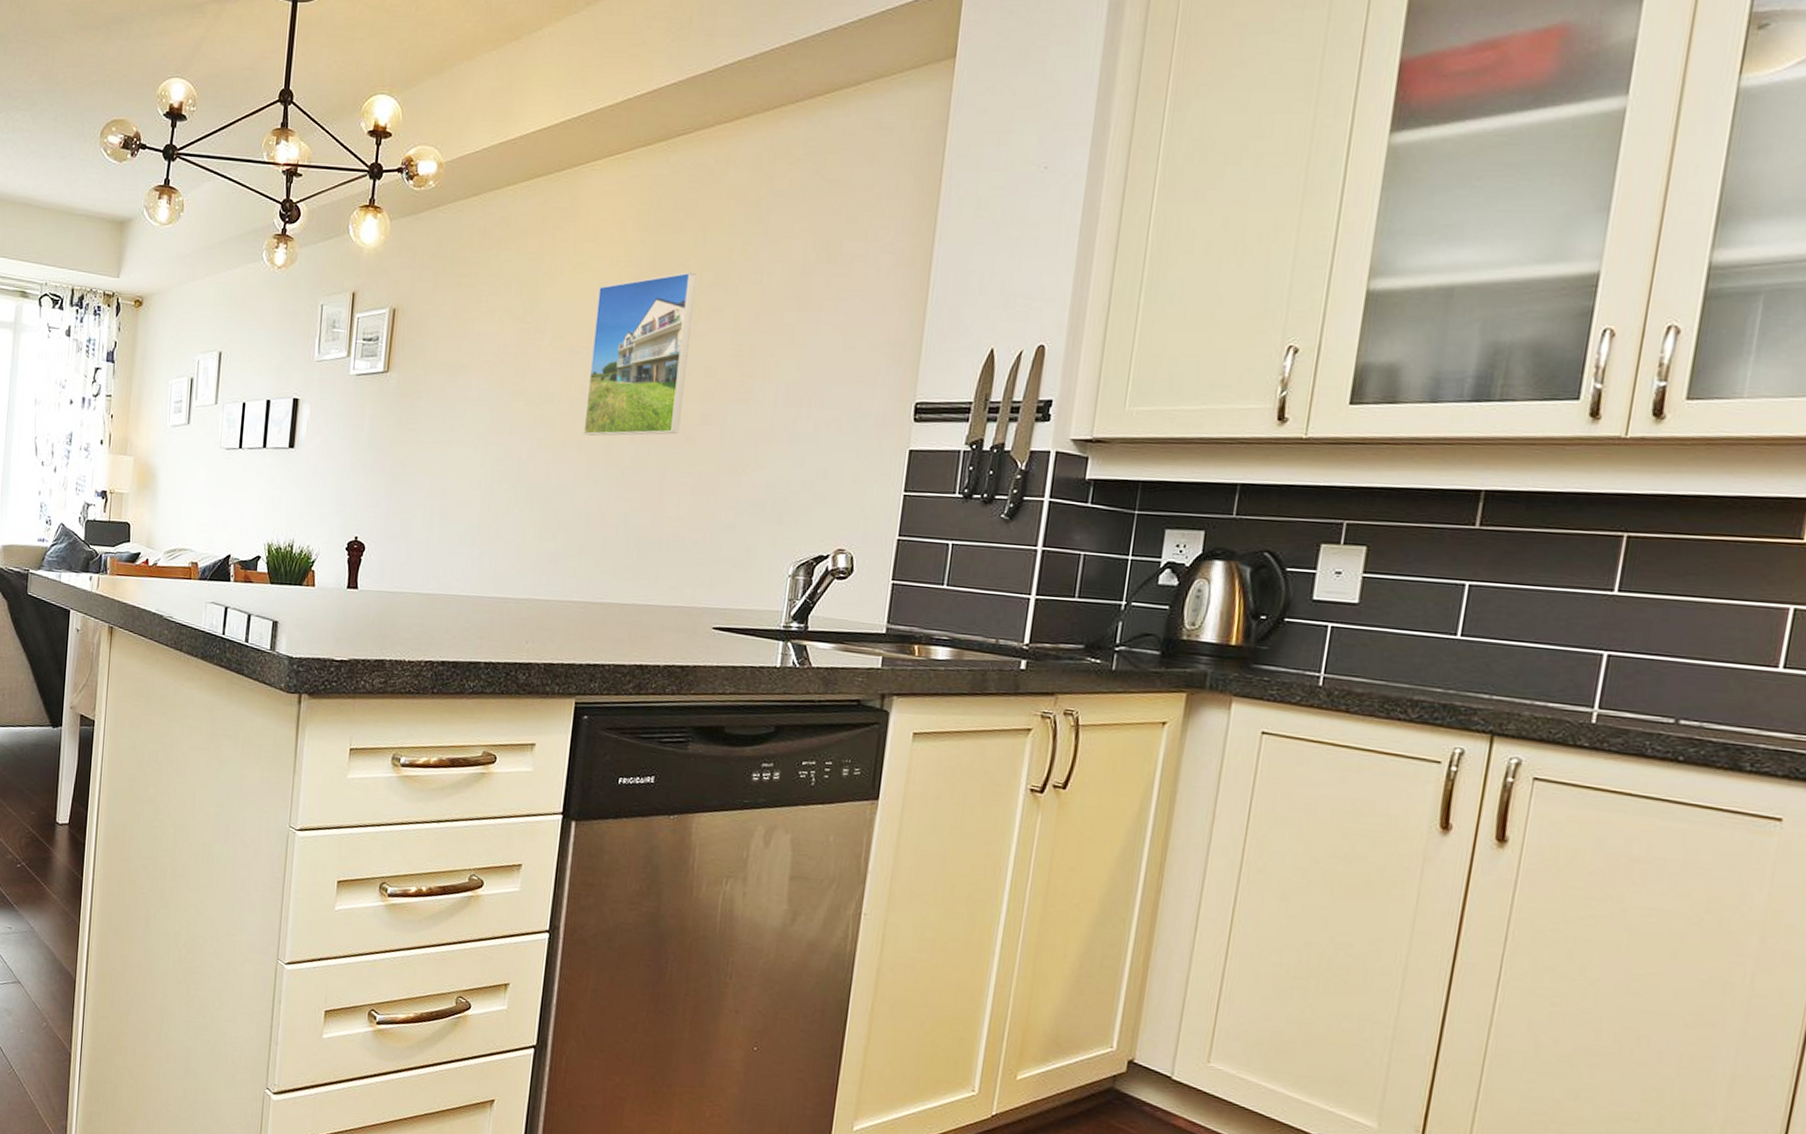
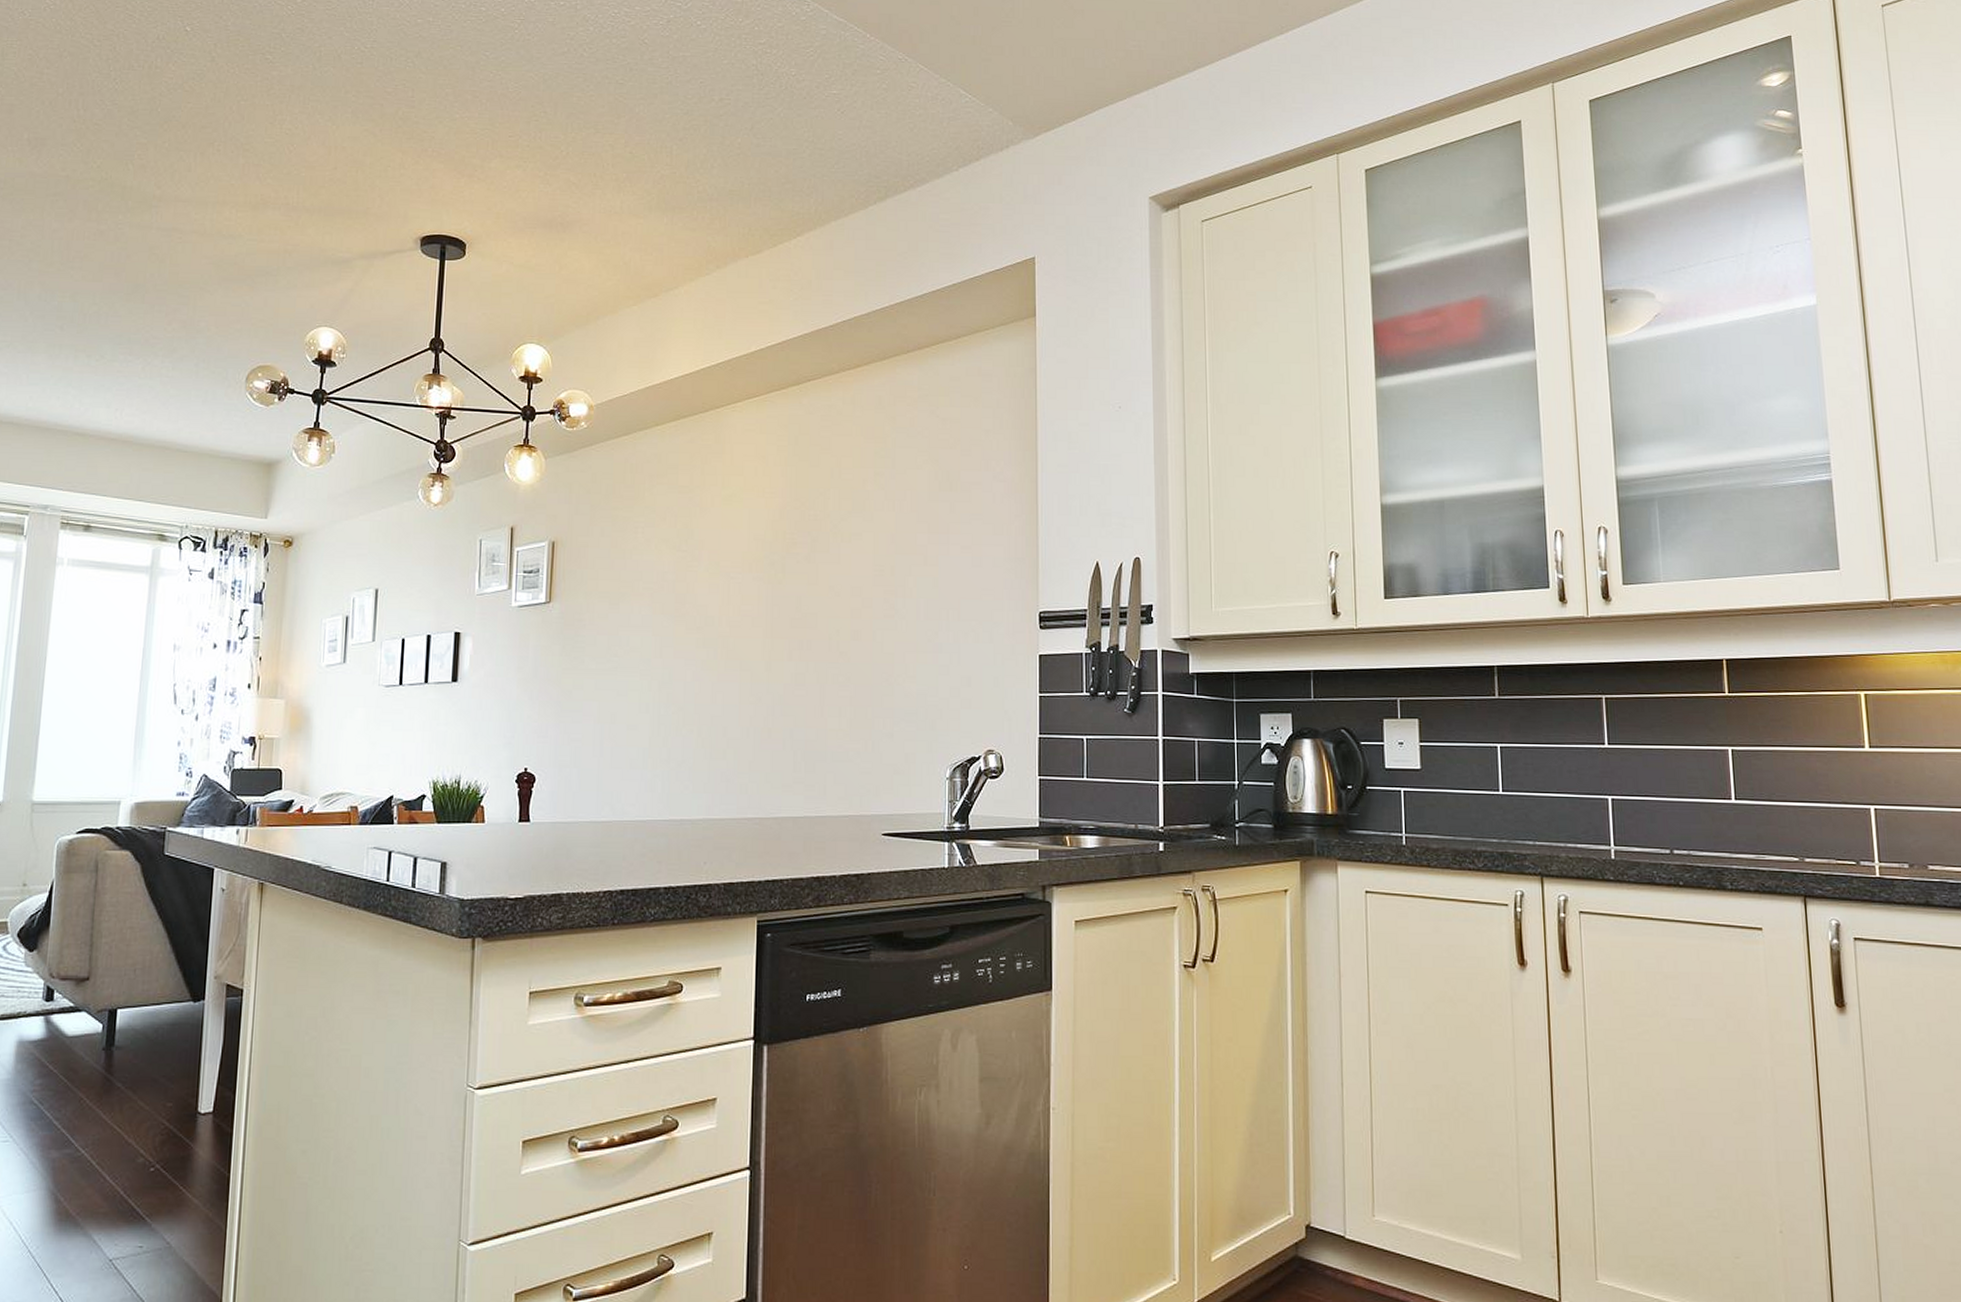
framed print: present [583,272,696,436] -> none [744,501,836,655]

